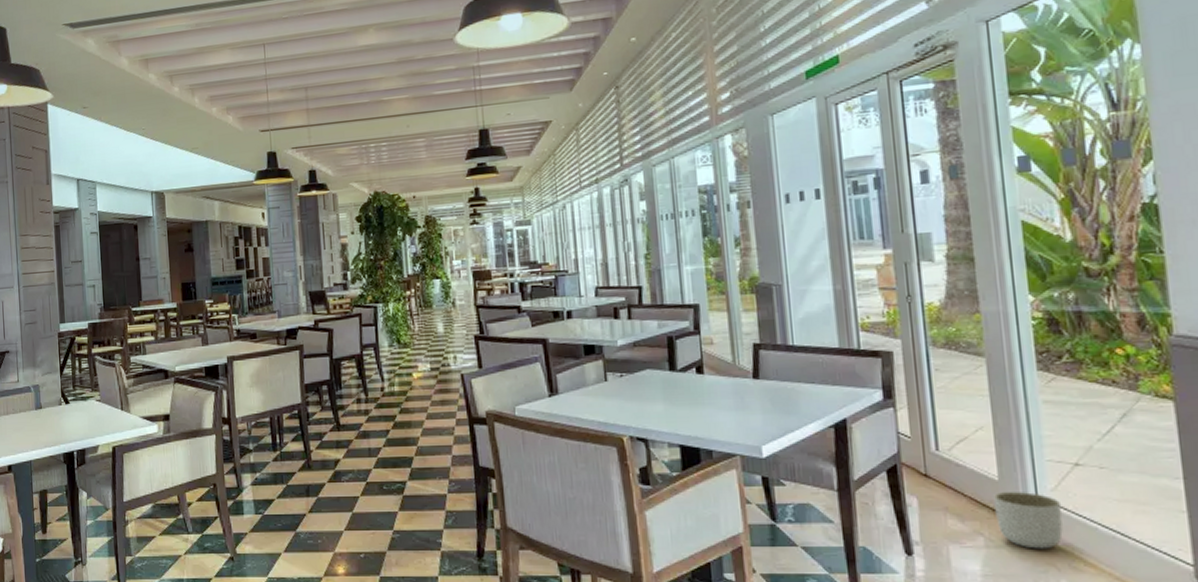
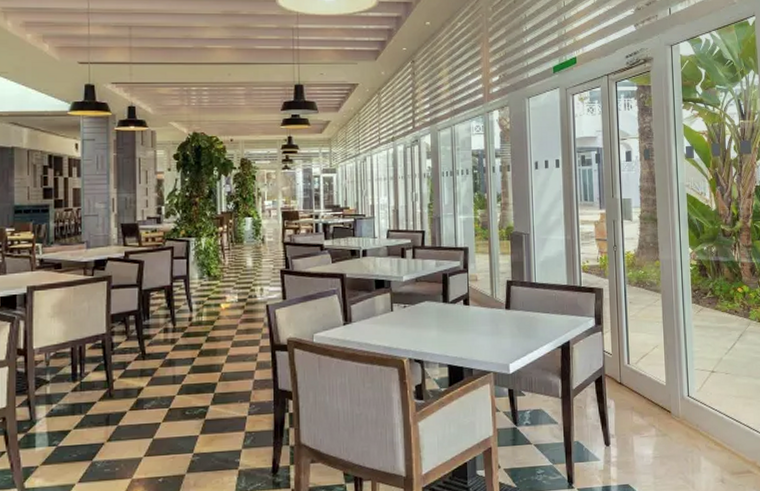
planter: present [994,491,1063,549] -> none [663,392,703,436]

